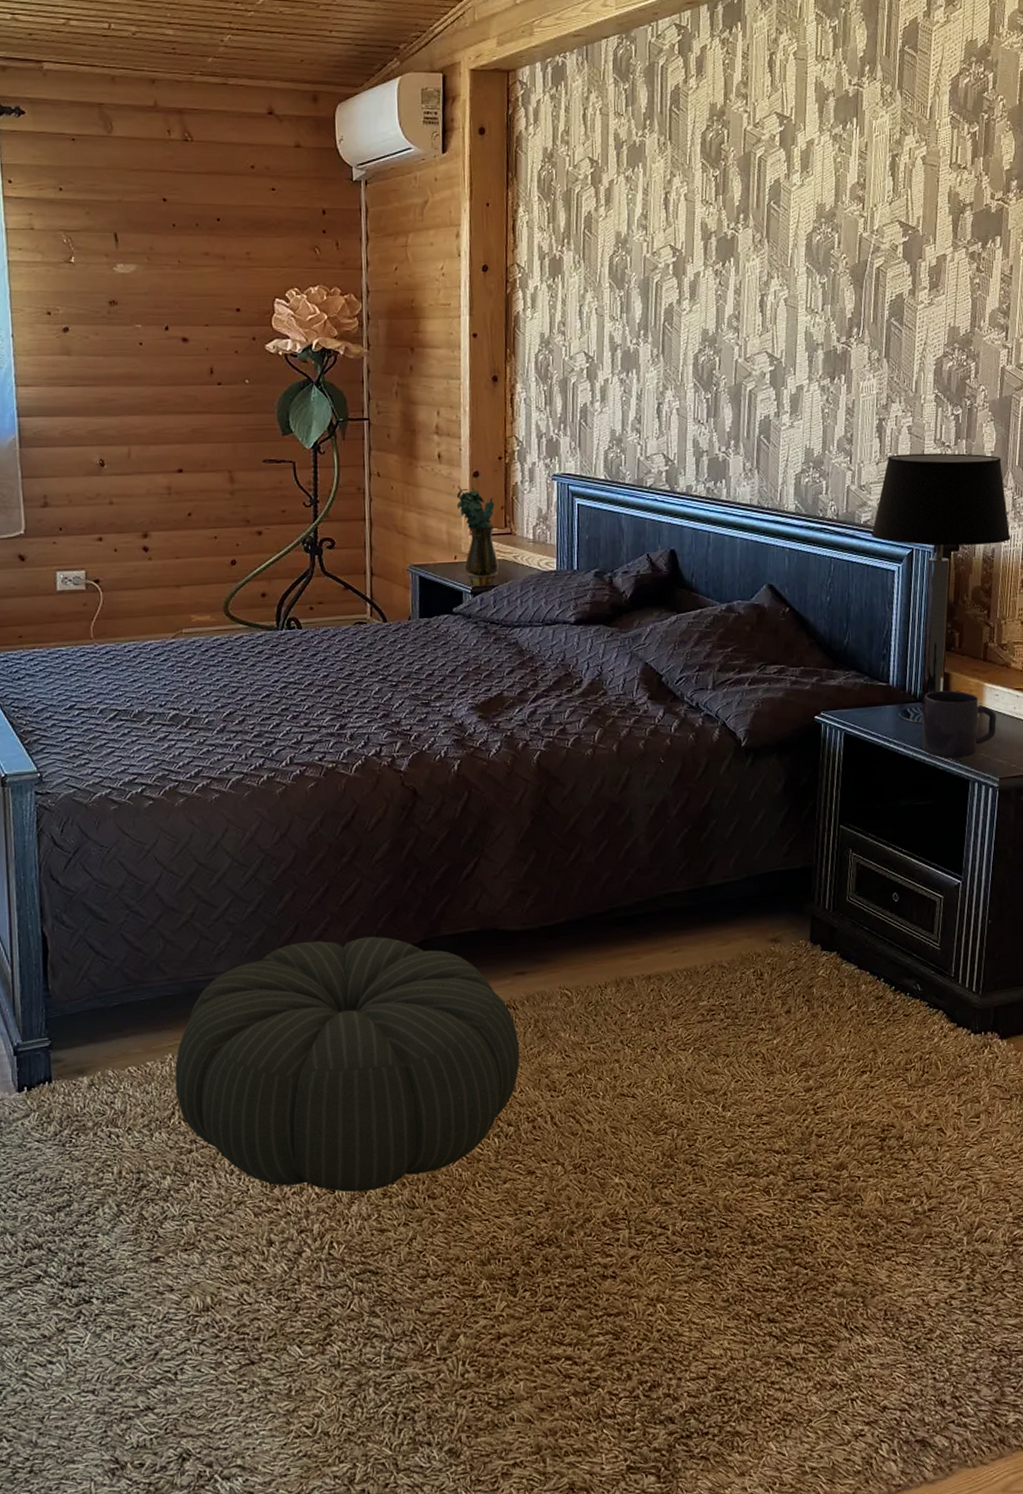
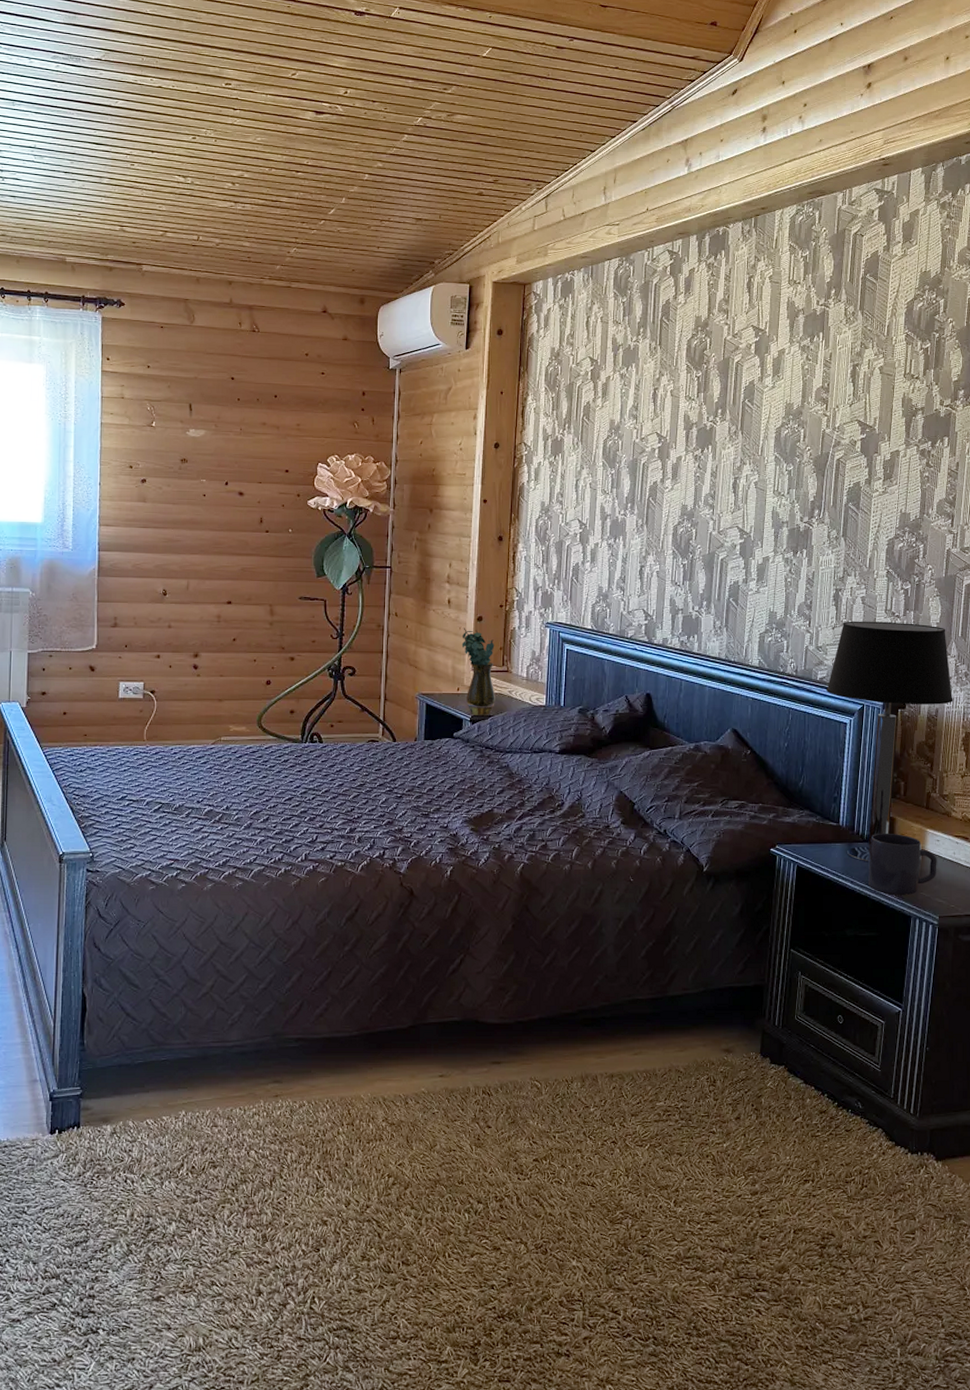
pouf: present [175,936,520,1193] -> none [186,1019,492,1252]

